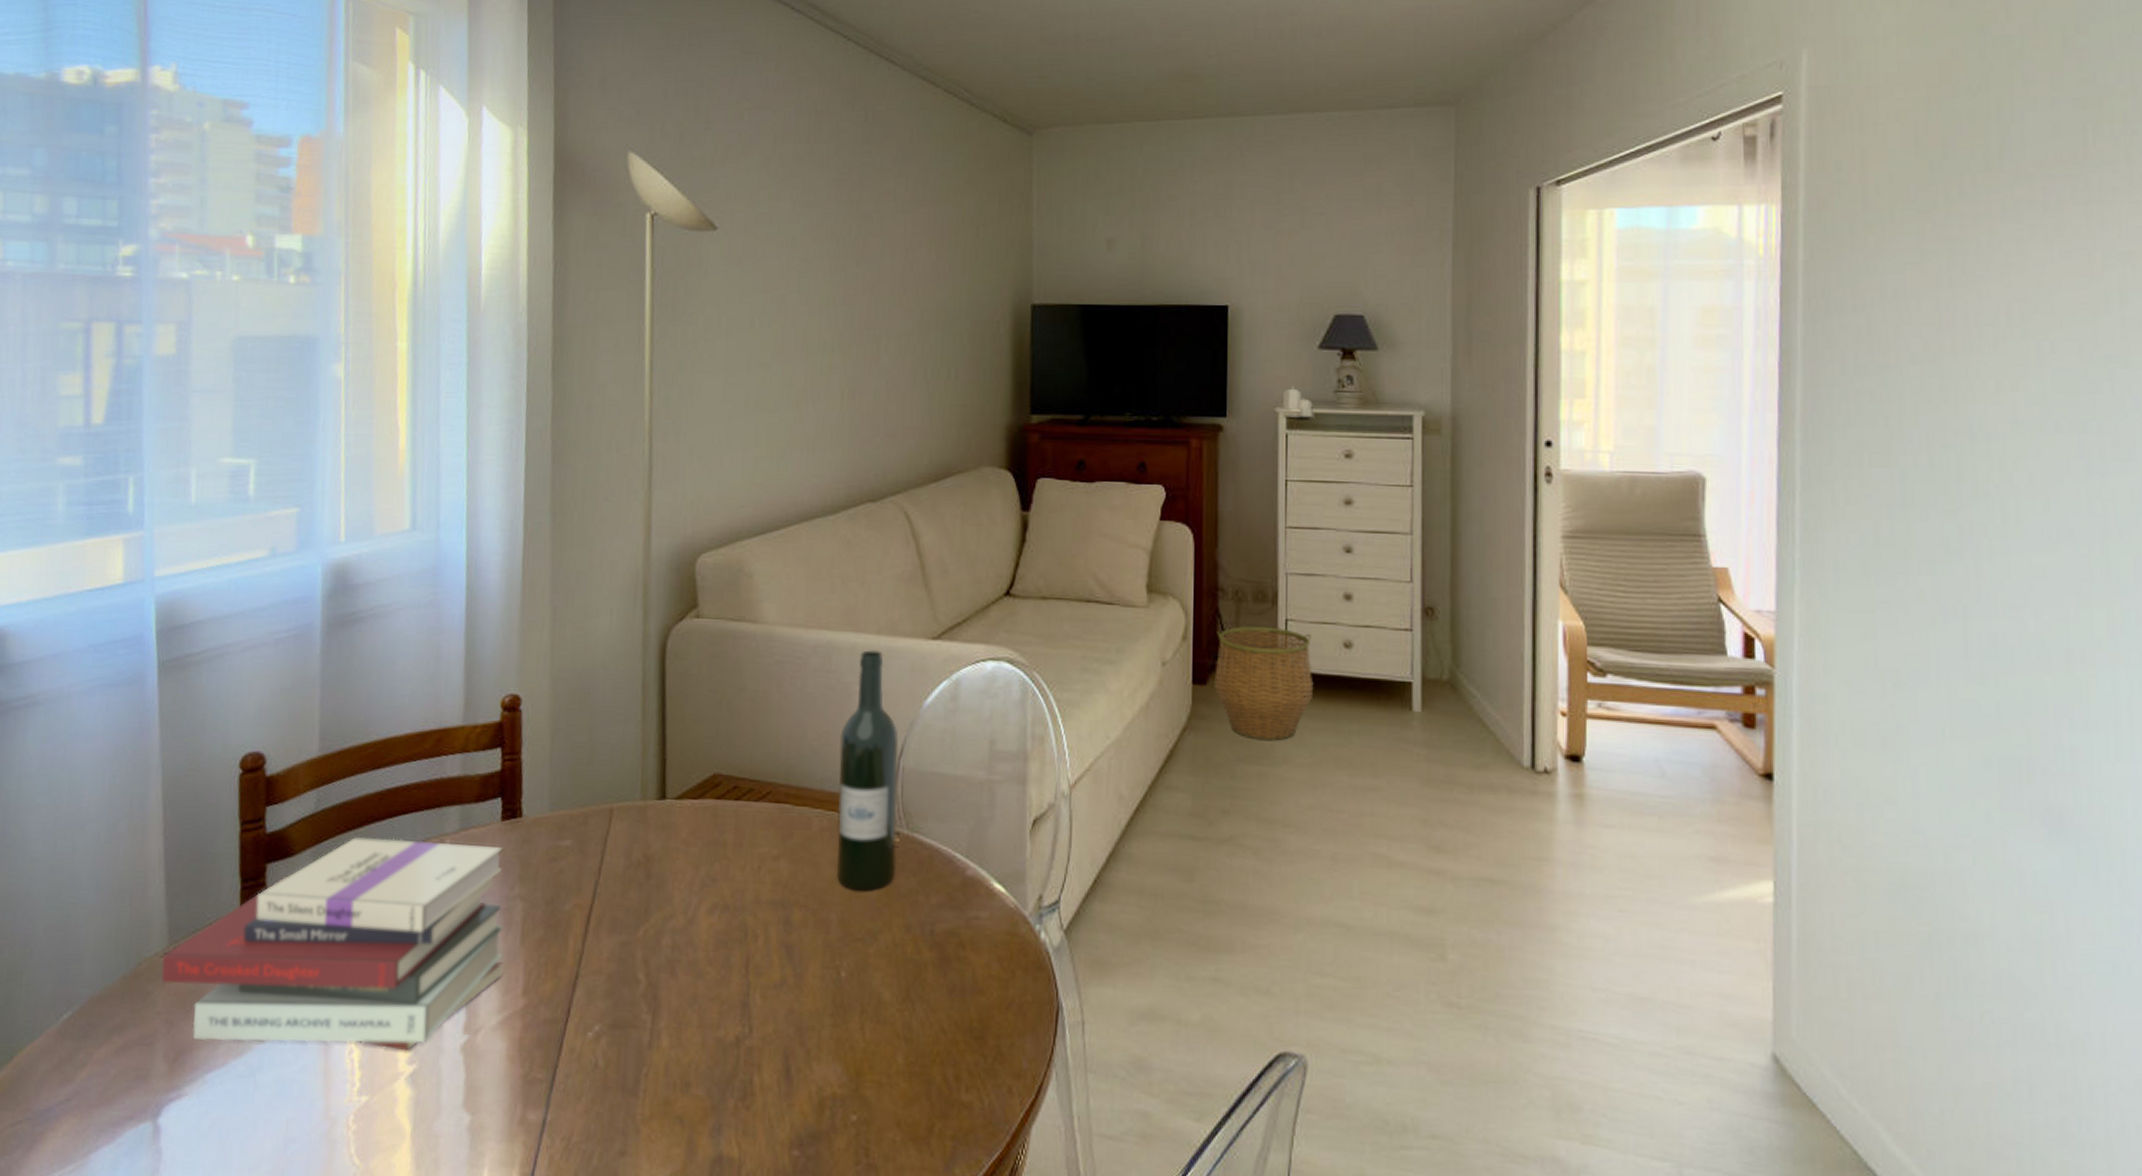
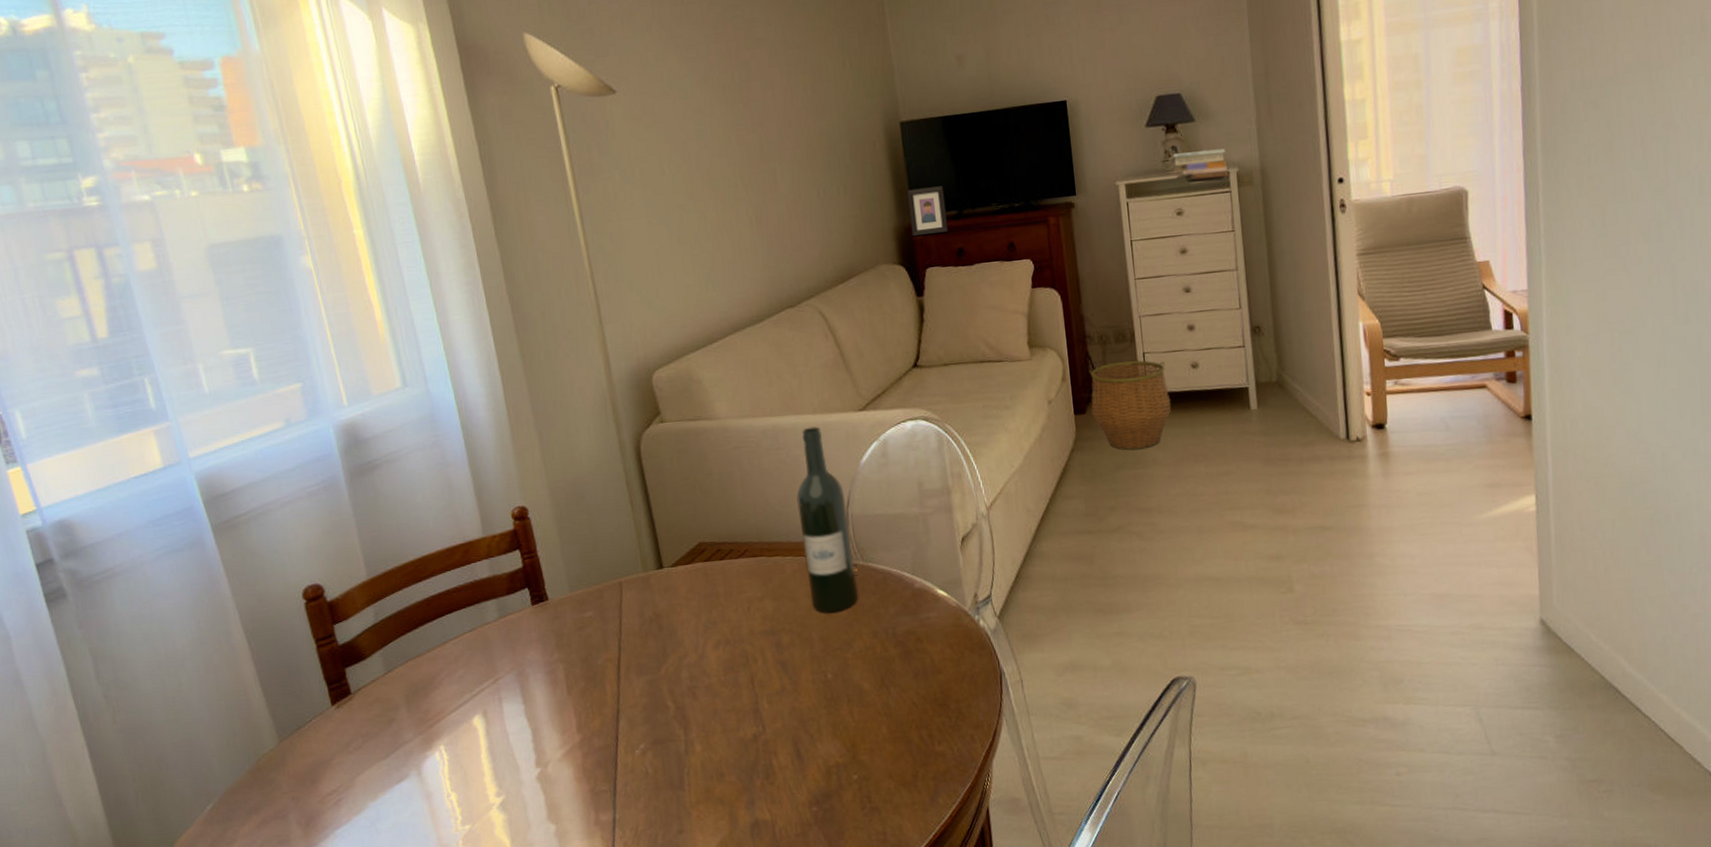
books: present [161,837,504,1052] -> none [277,626,558,807]
picture frame: none [1026,383,1072,440] -> present [907,186,949,237]
candle: present [1283,385,1315,421] -> none [1120,160,1149,190]
books: none [1342,385,1414,424] -> present [1169,148,1230,183]

